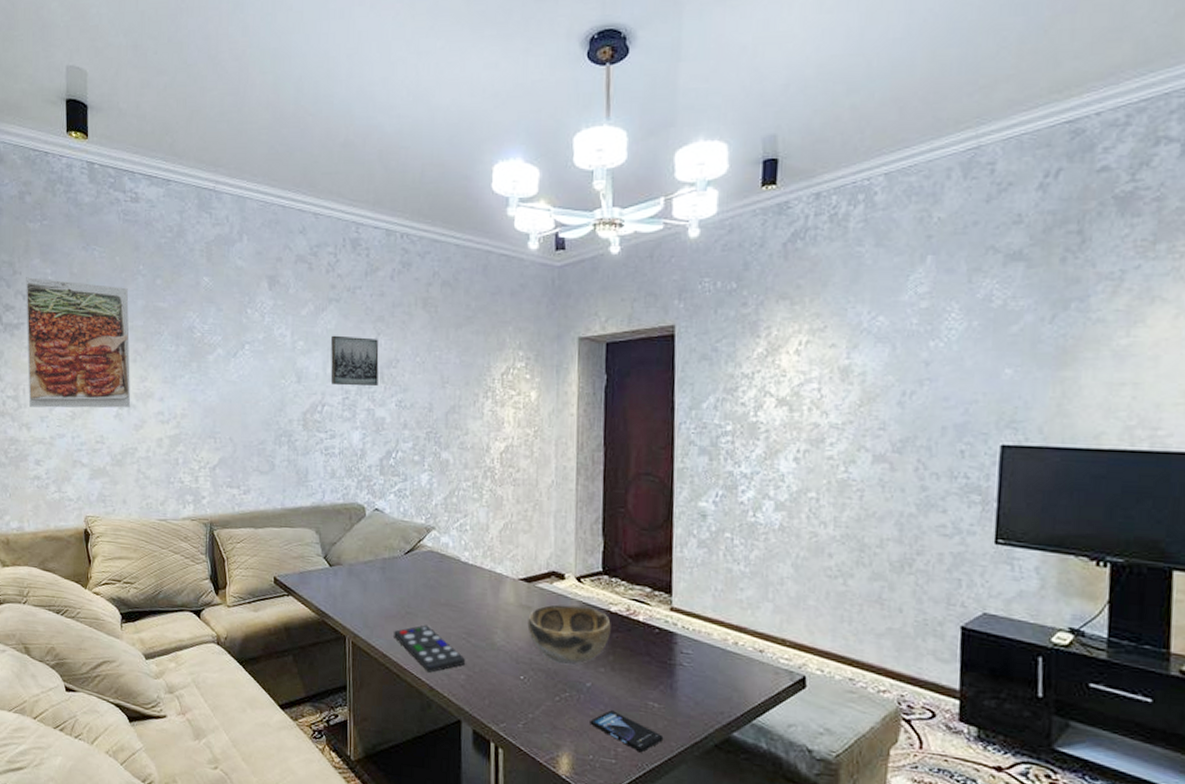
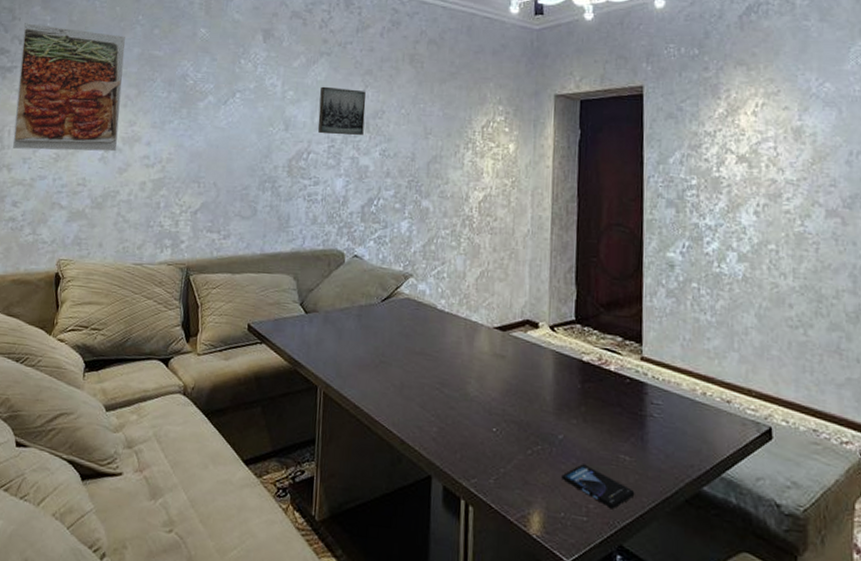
remote control: present [394,624,466,673] -> none [367,374,439,425]
decorative bowl: present [527,604,611,666] -> none [501,353,583,417]

